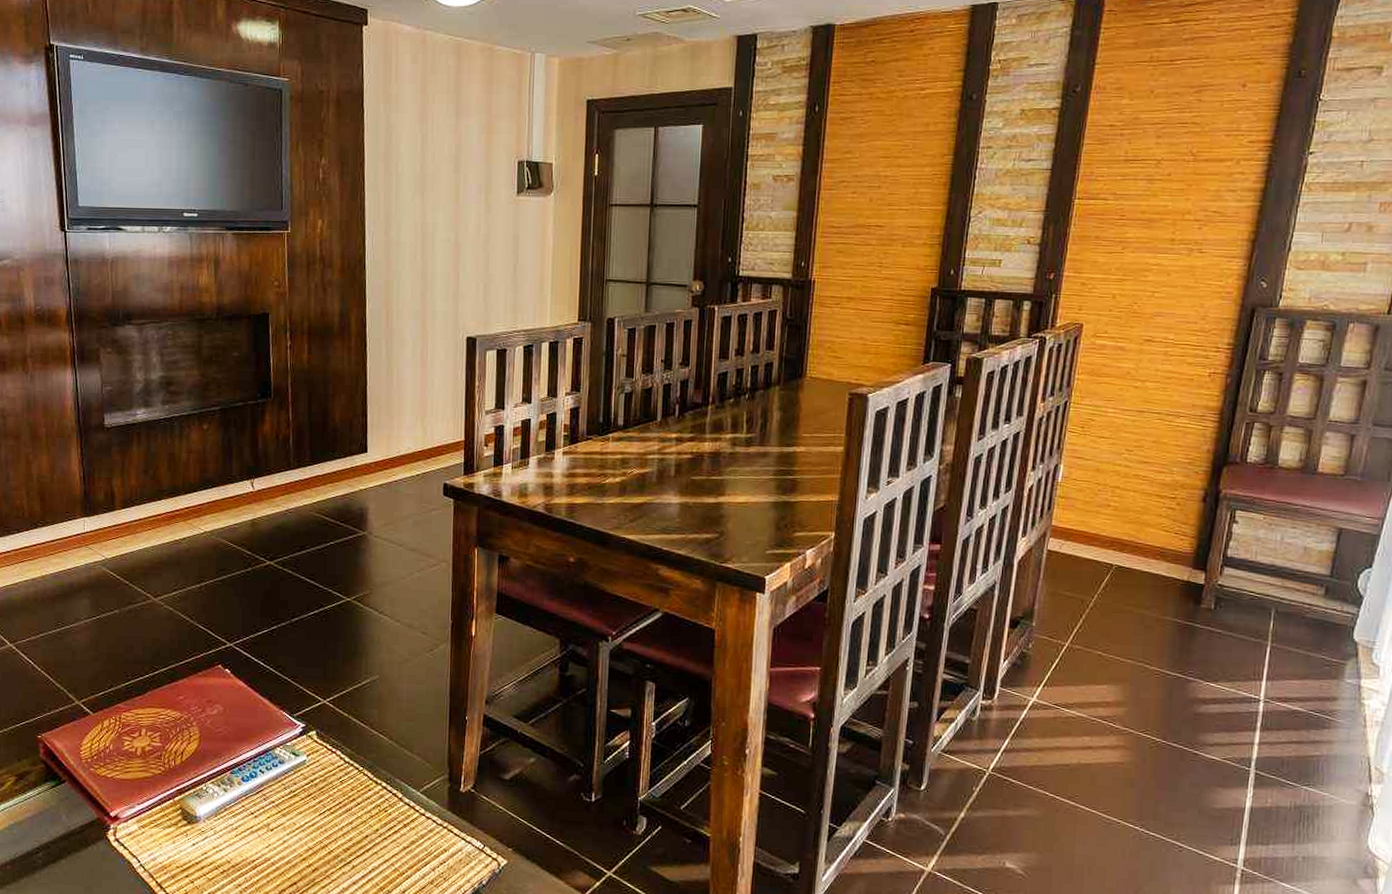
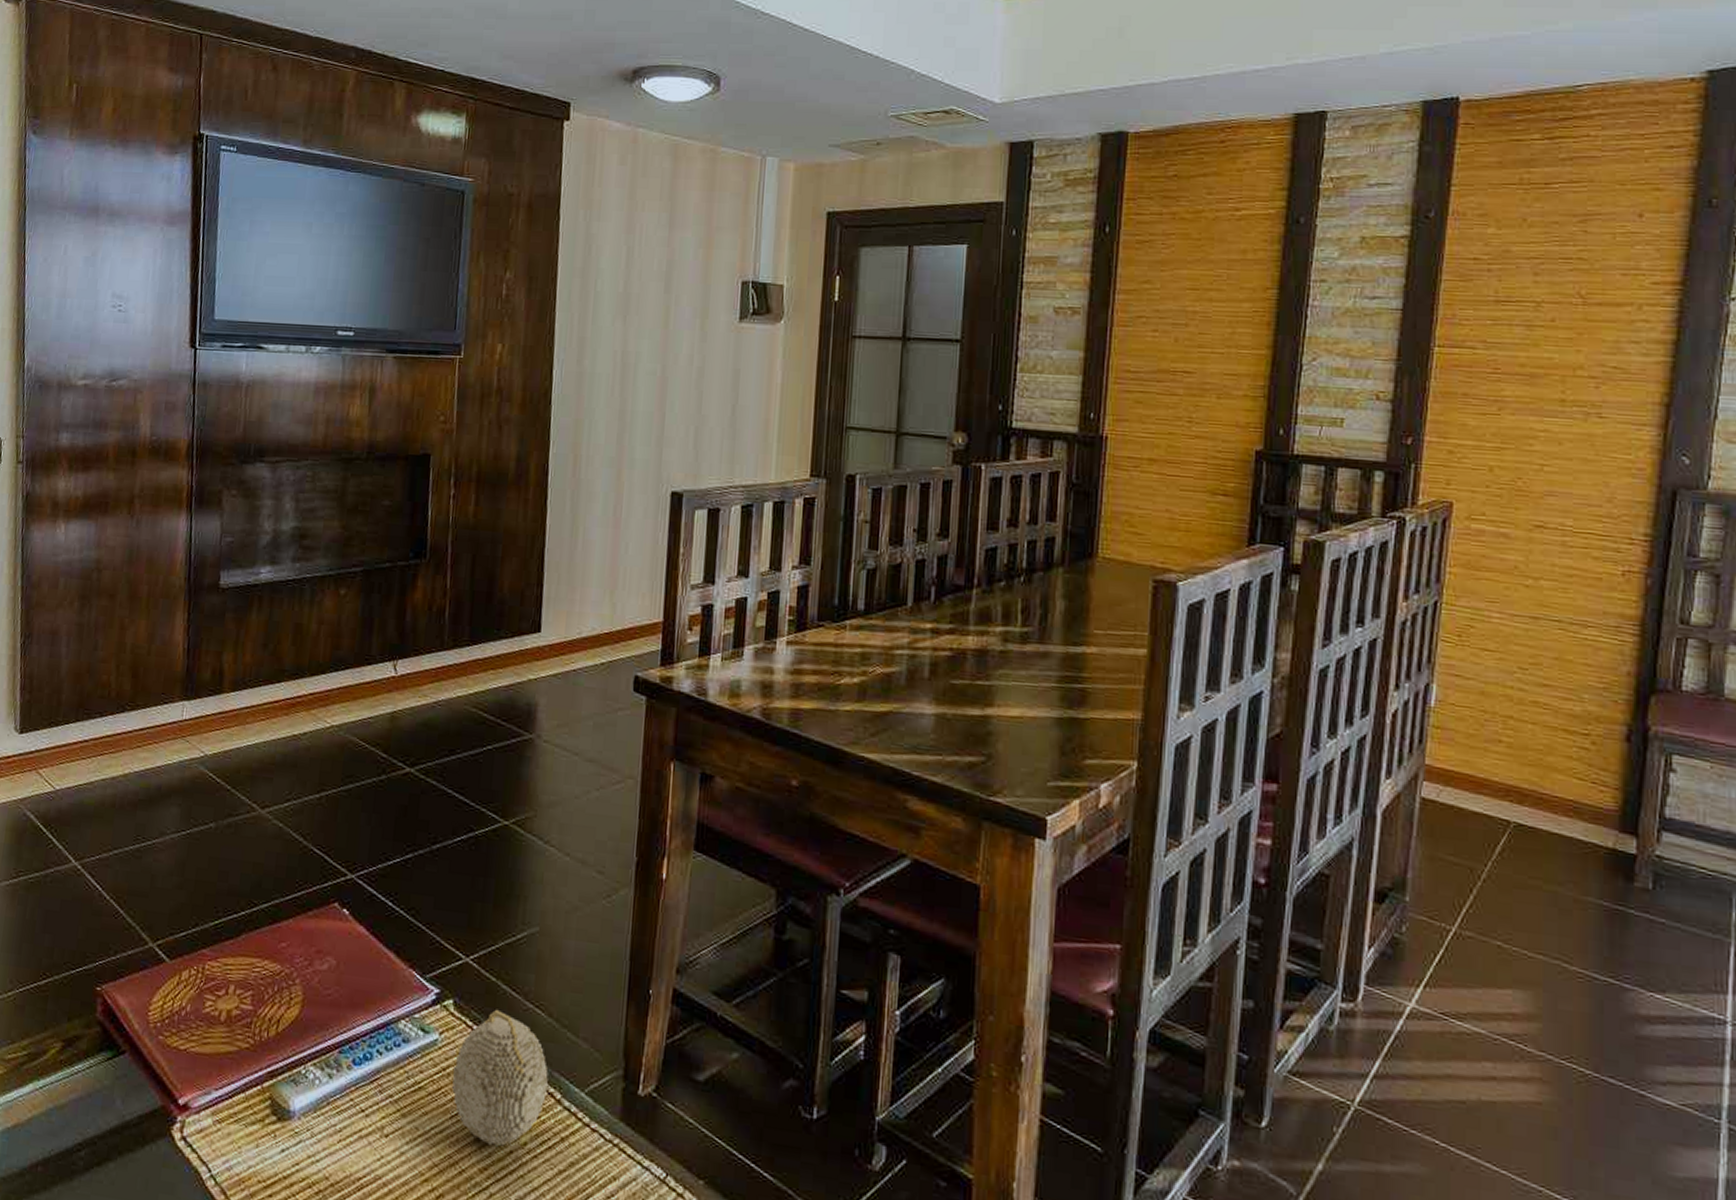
decorative ball: none [319,736,392,833] -> present [452,1009,548,1146]

